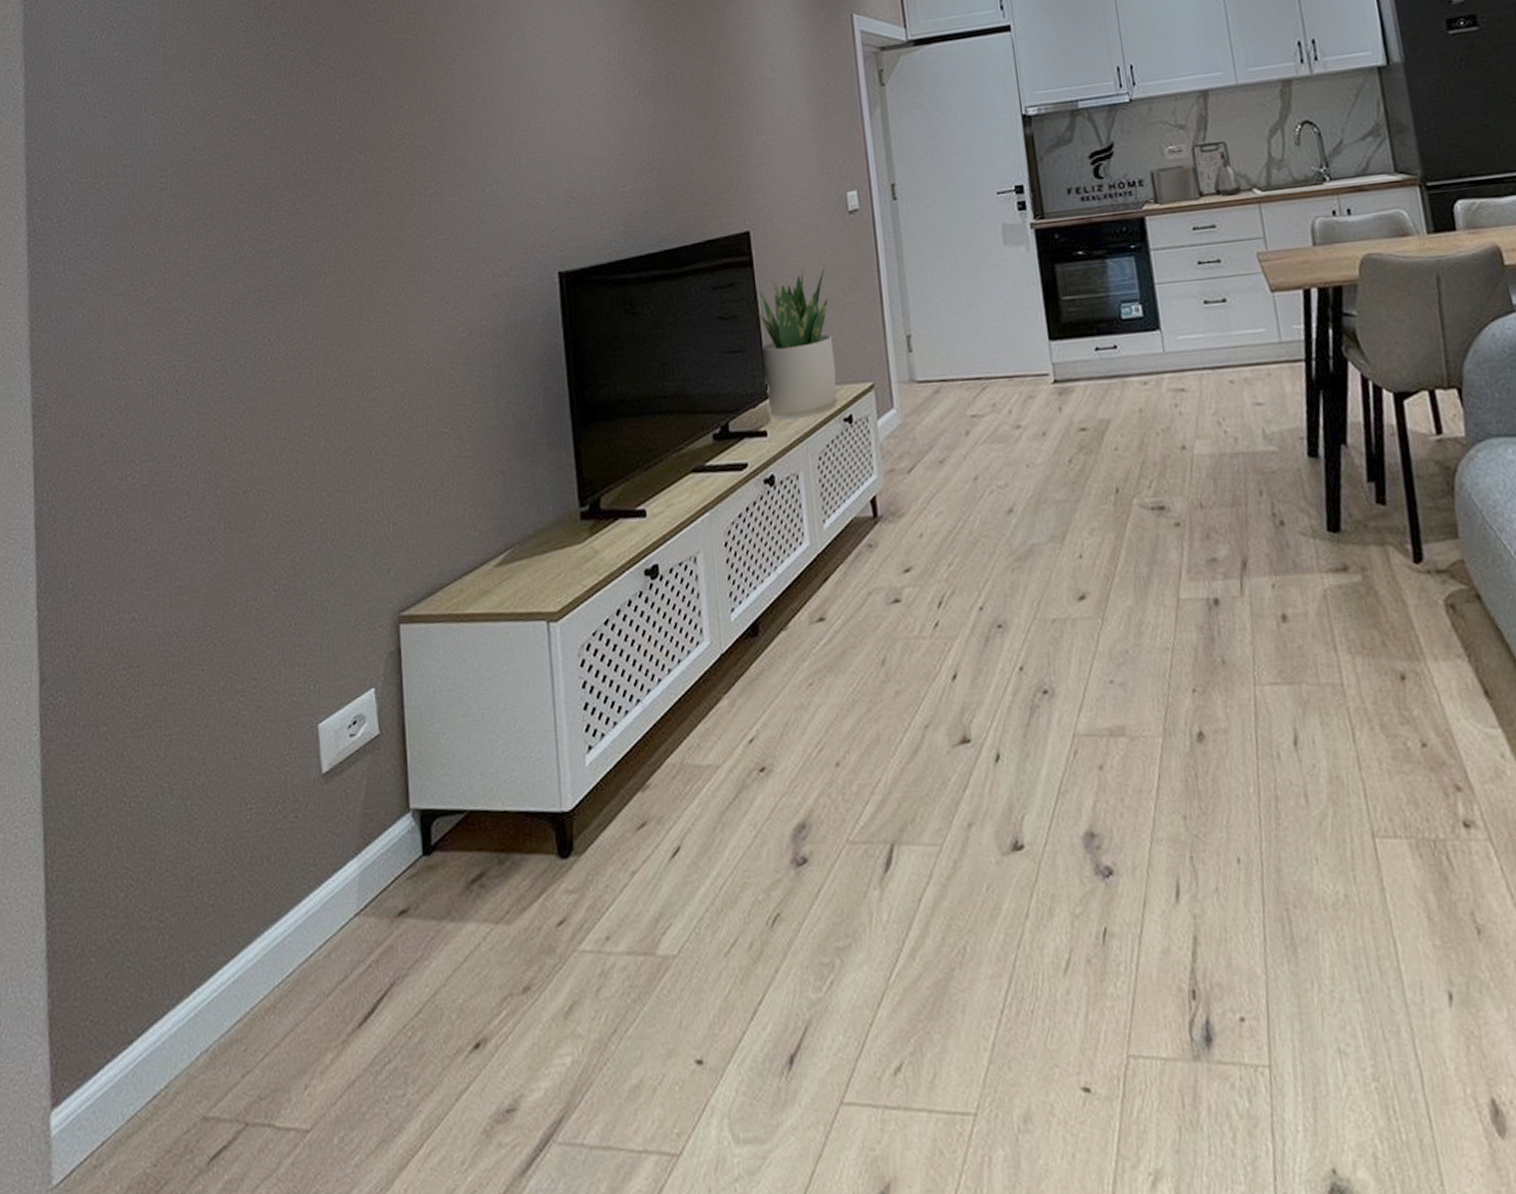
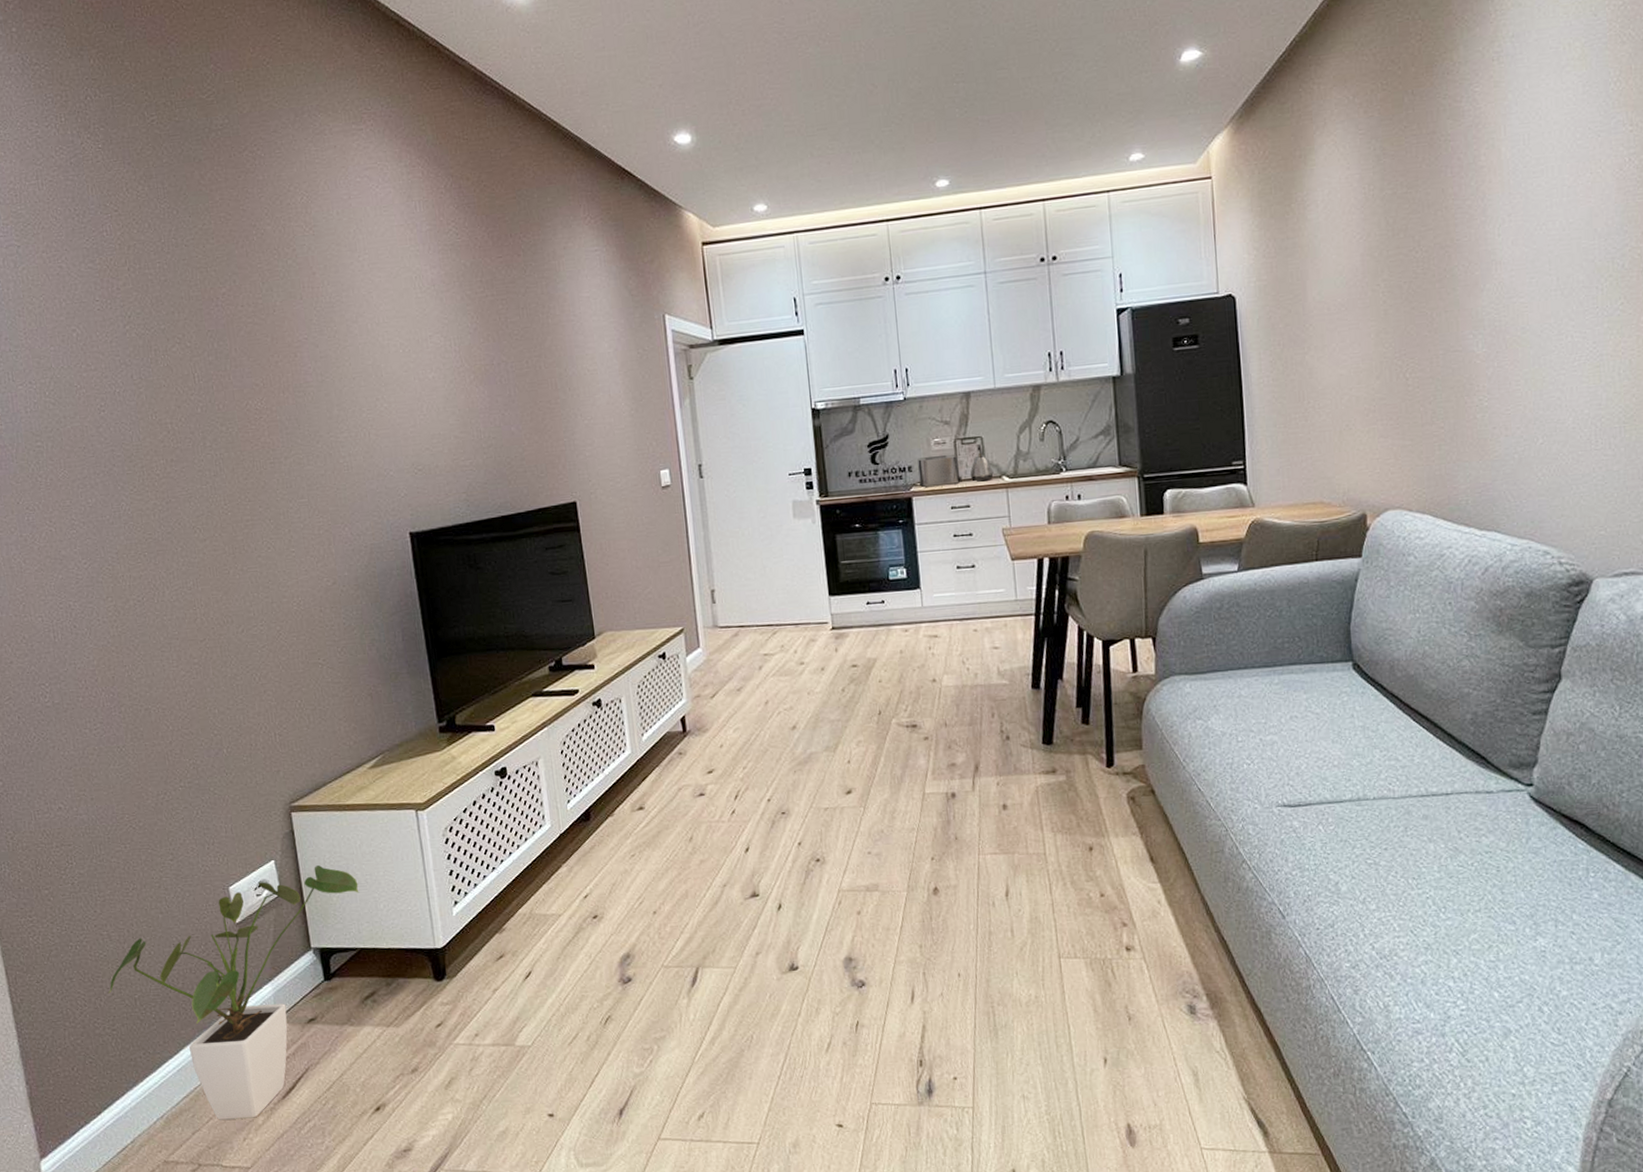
house plant: none [160,695,473,1057] -> present [107,865,359,1120]
planter: present [758,267,837,421] -> none [585,533,653,657]

